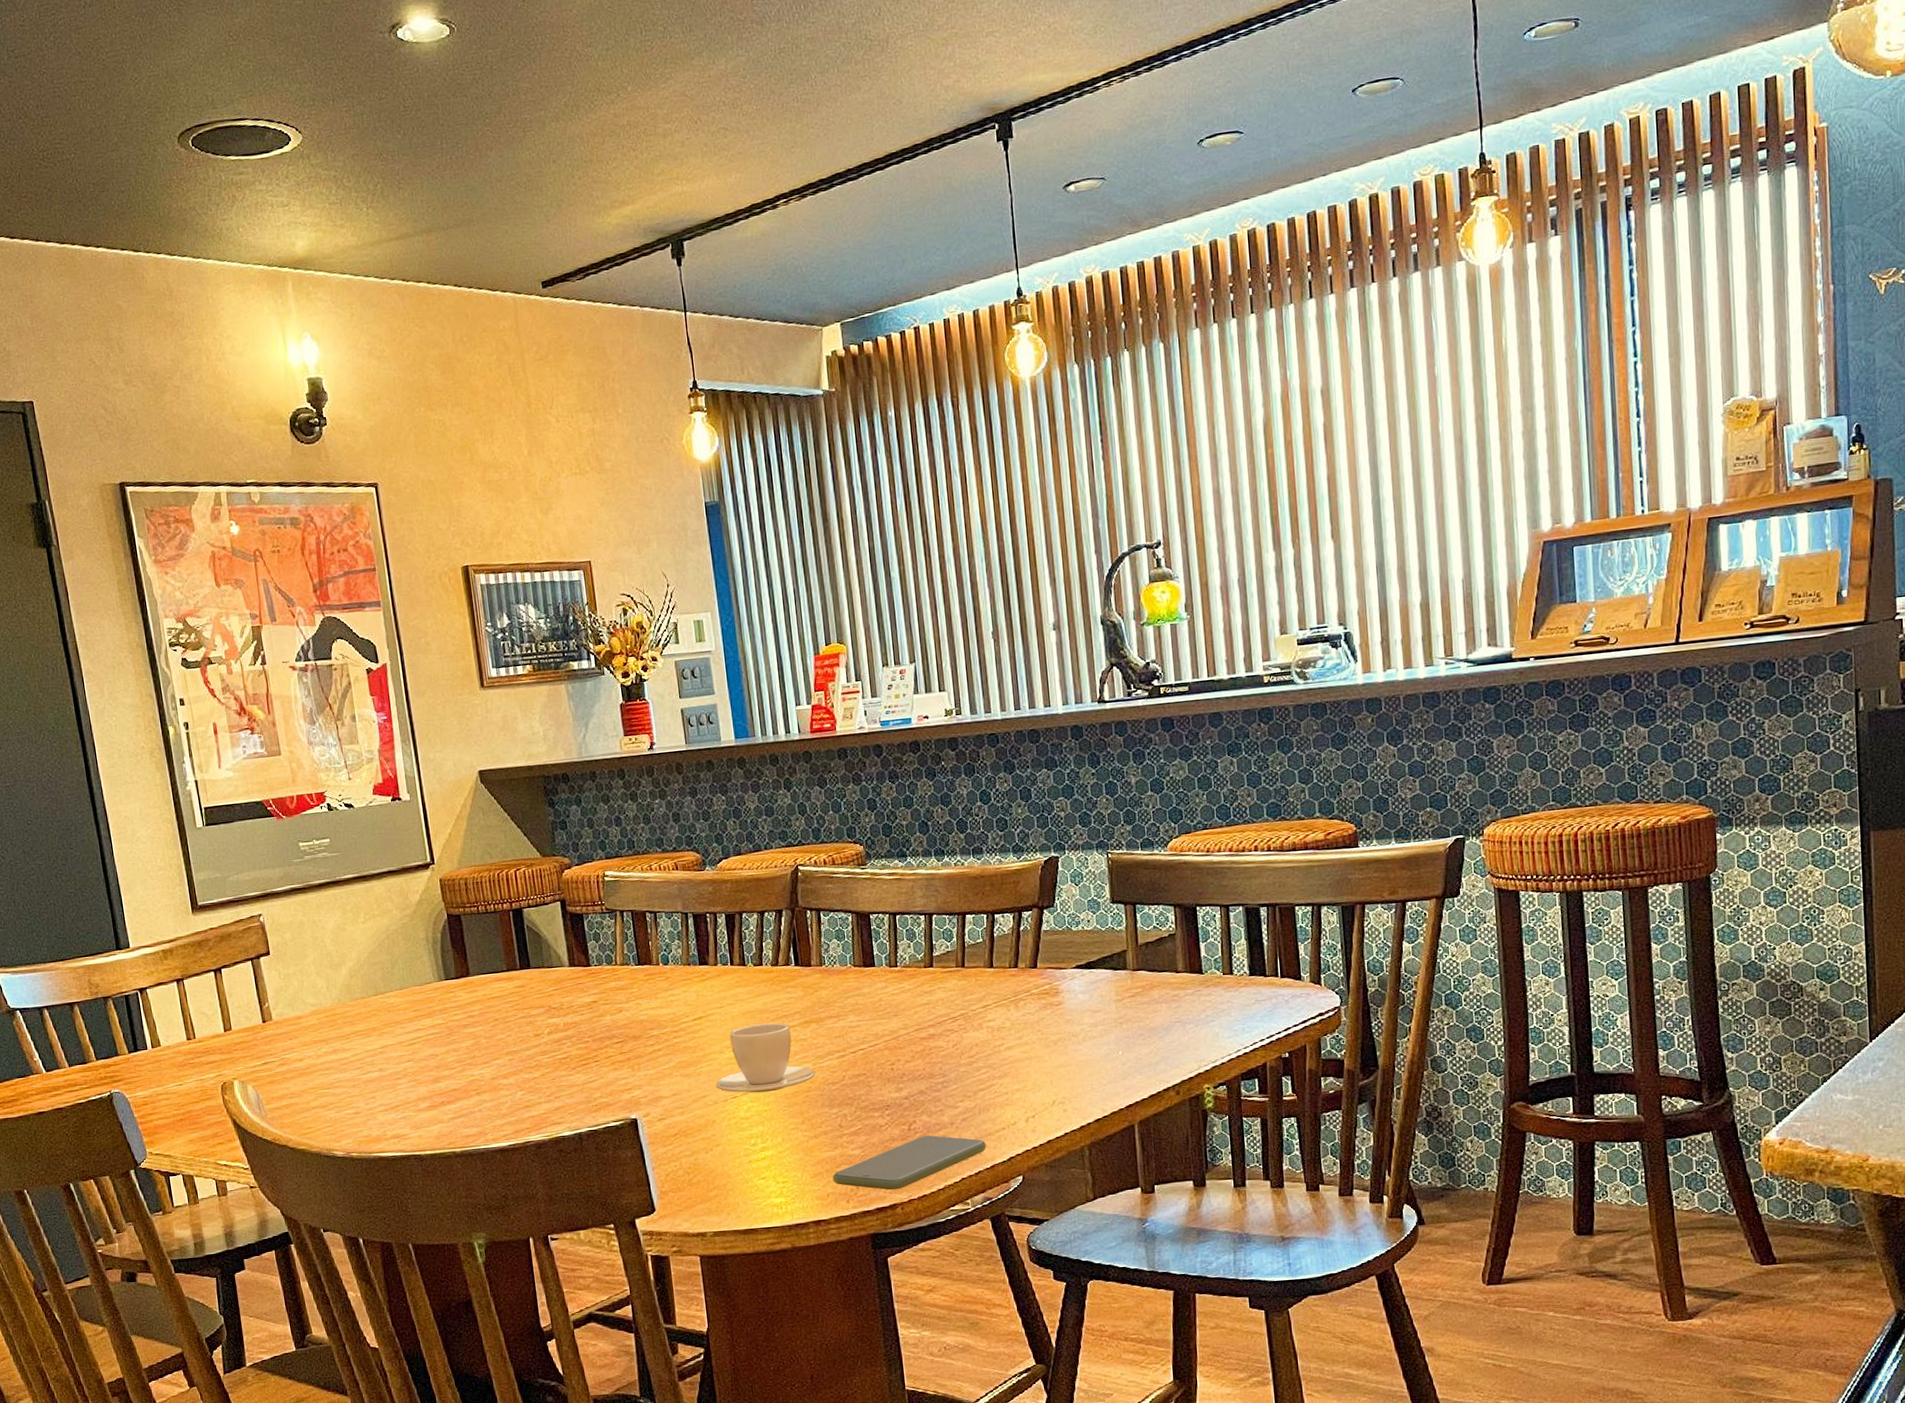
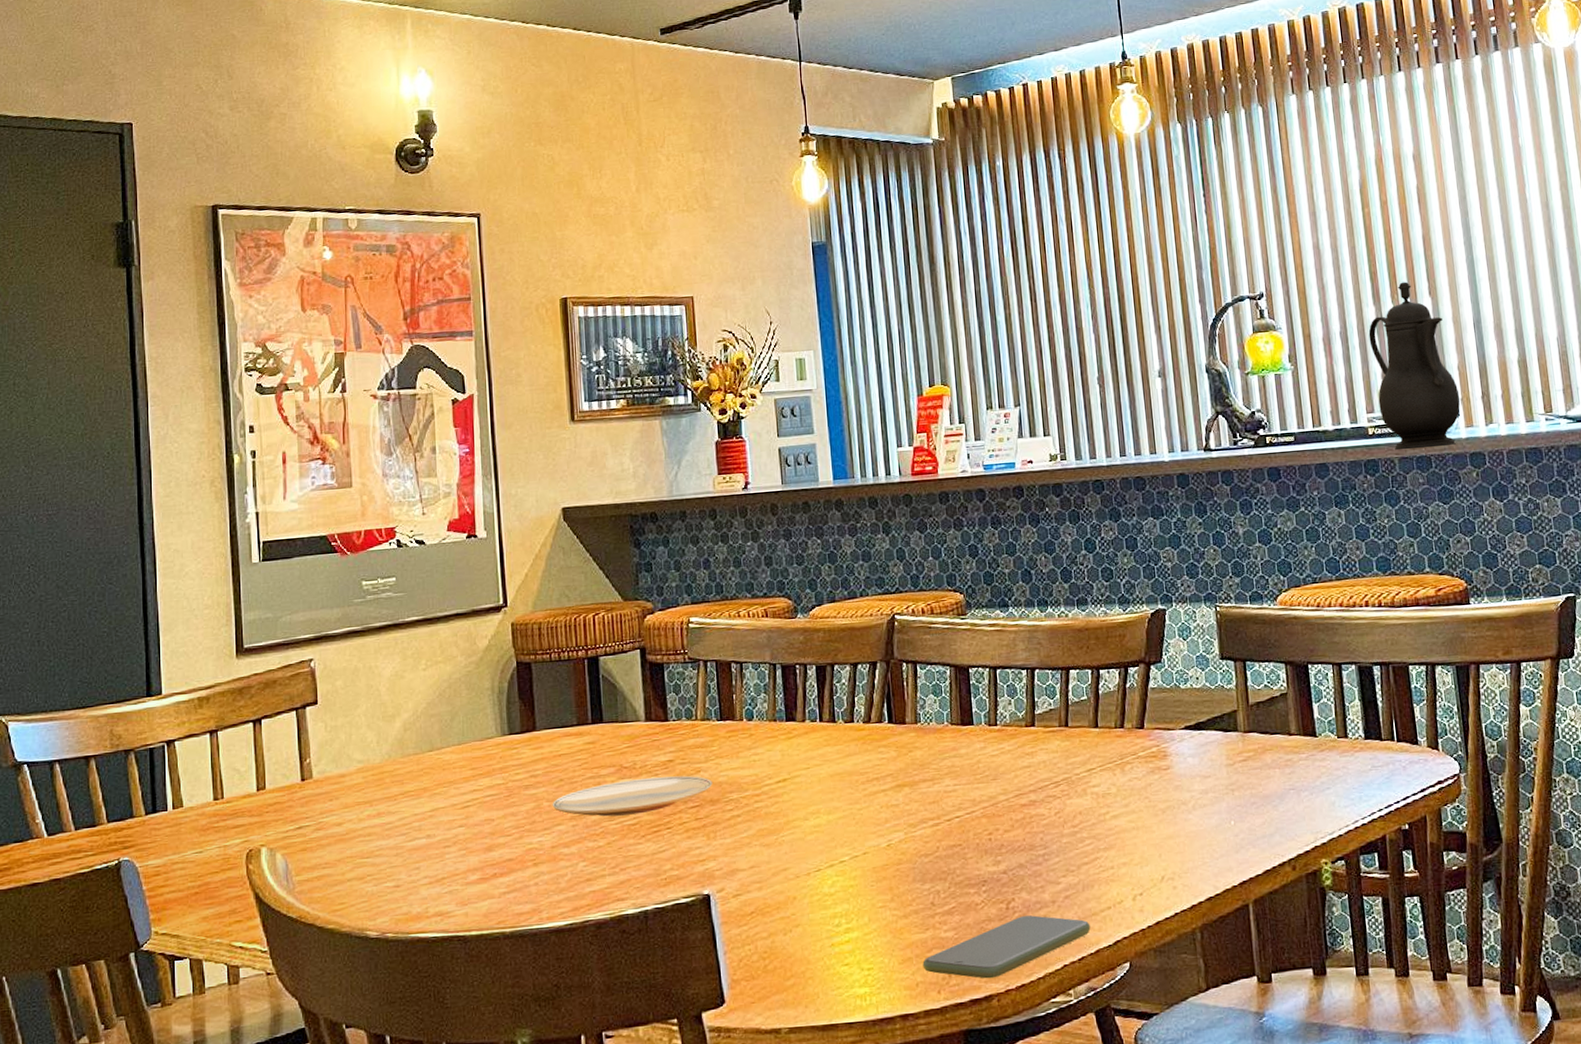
plate: none [489,1015,634,1052] -> present [552,775,713,817]
teacup: present [715,1022,816,1093] -> none [798,786,908,866]
coffeepot: none [1267,525,1359,698] -> present [1368,281,1461,451]

